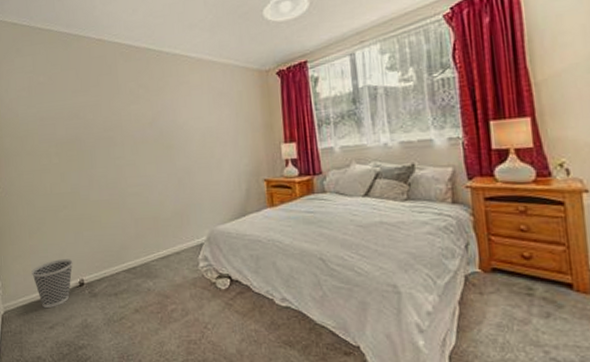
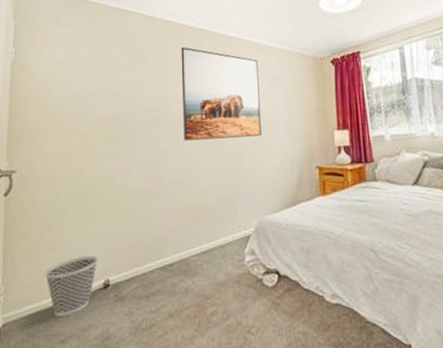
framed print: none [129,67,209,158] -> present [181,46,261,141]

